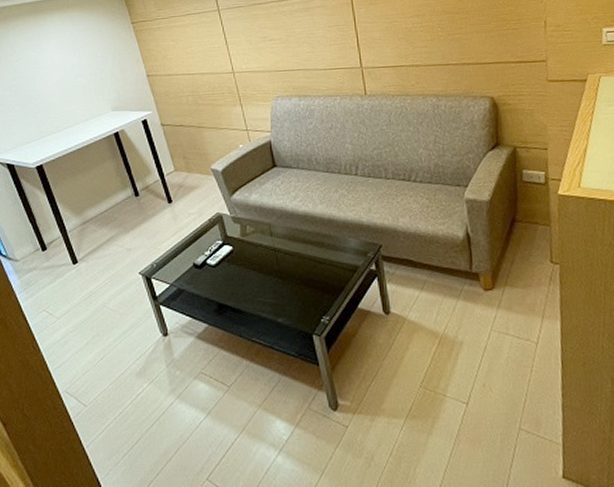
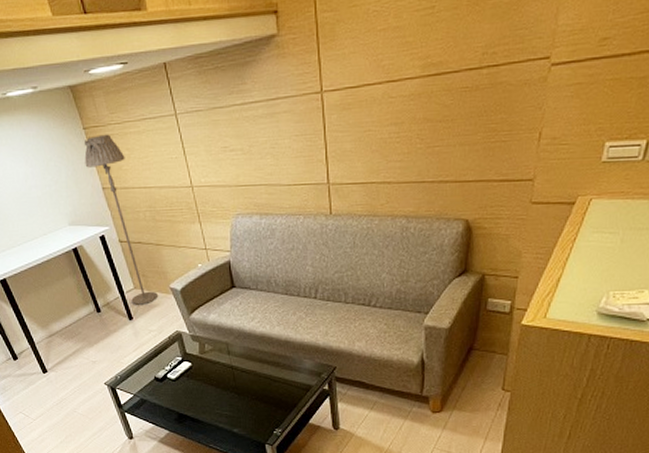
floor lamp: none [131,27,200,188] -> present [84,134,159,305]

